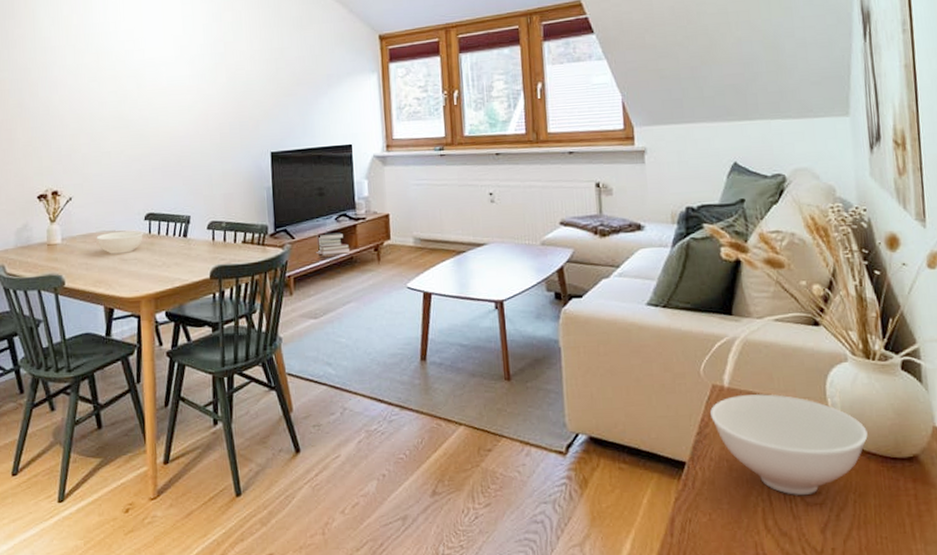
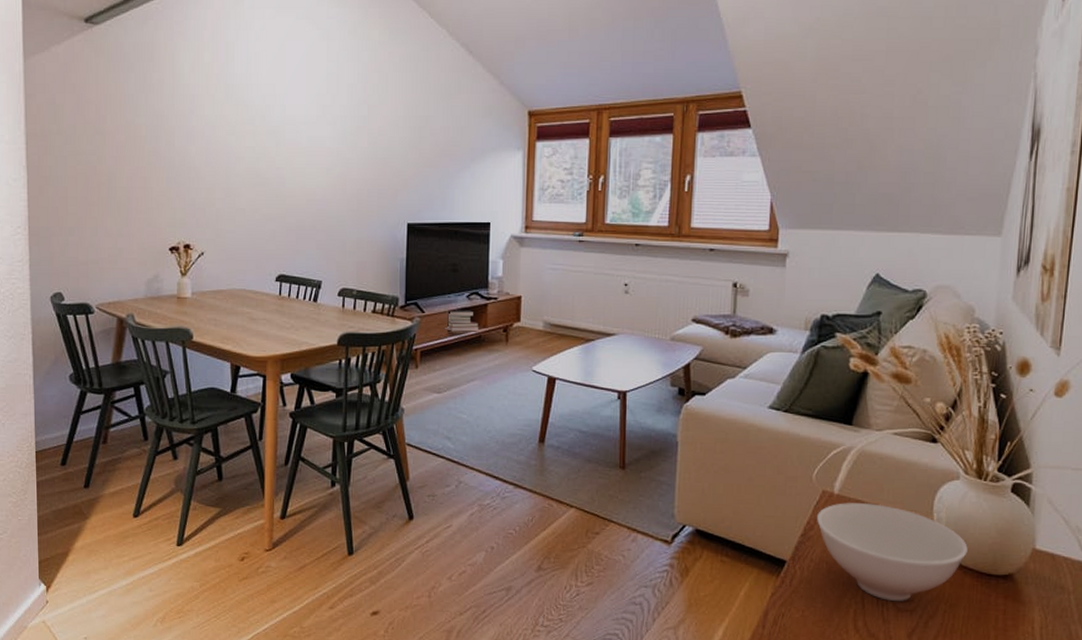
bowl: present [96,230,143,254] -> none [226,290,273,313]

